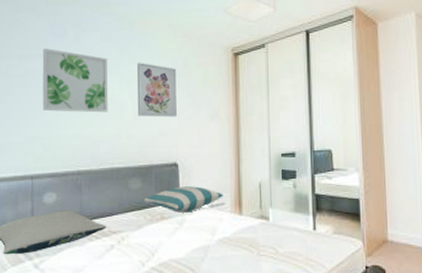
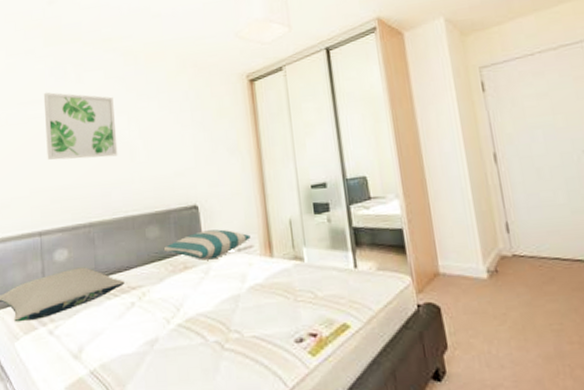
wall art: present [137,62,177,117] -> none [146,98,193,158]

